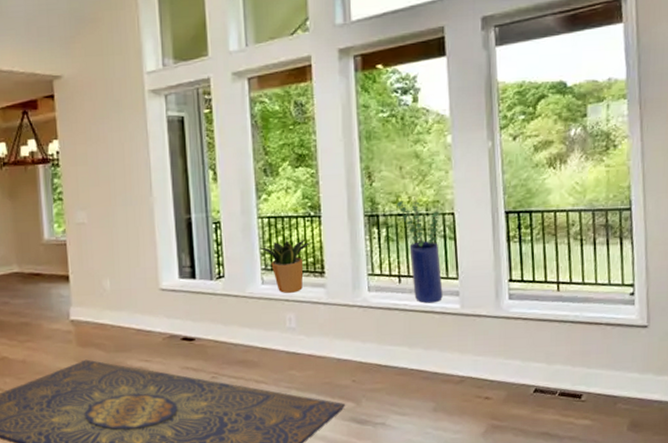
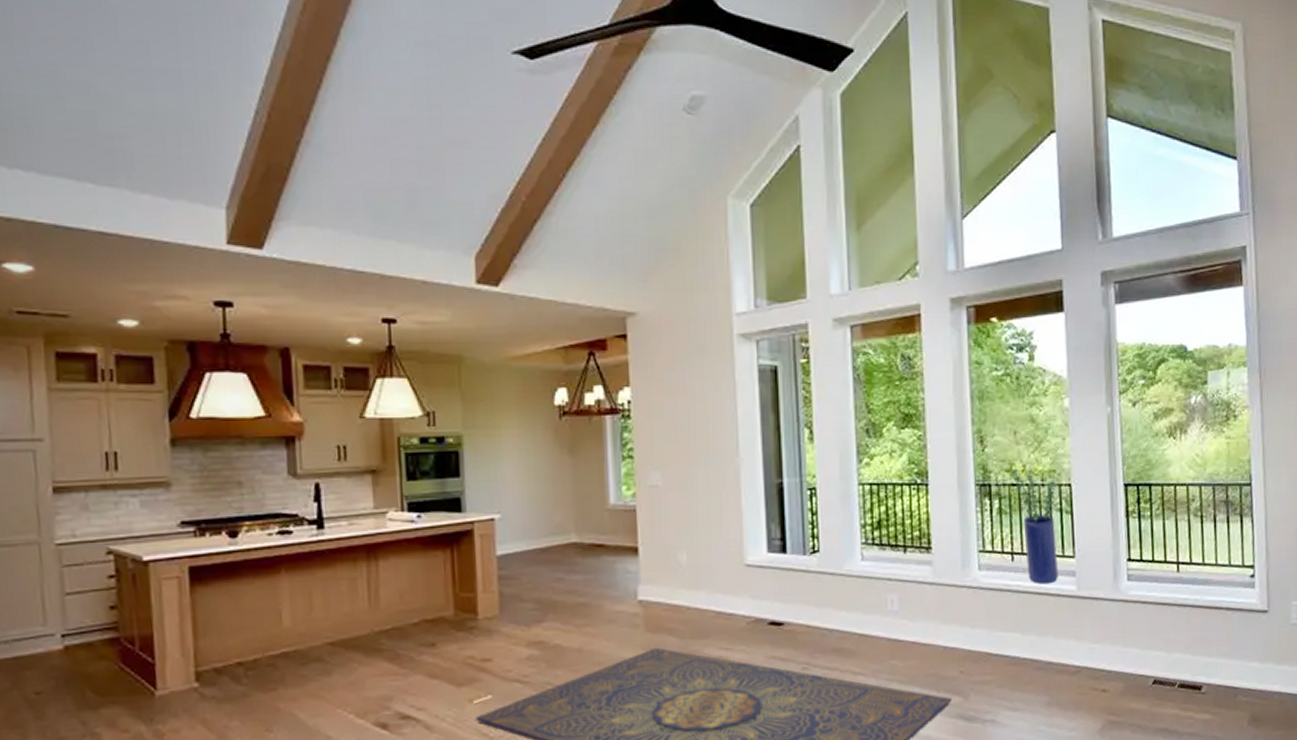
potted plant: present [259,239,312,294] -> none [859,510,918,572]

